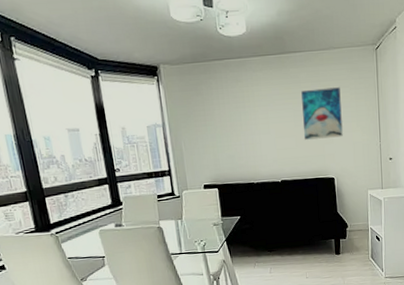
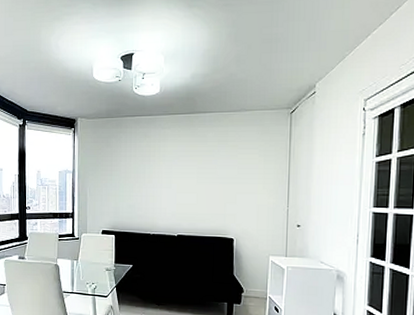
wall art: present [301,87,343,140] -> none [205,148,248,198]

